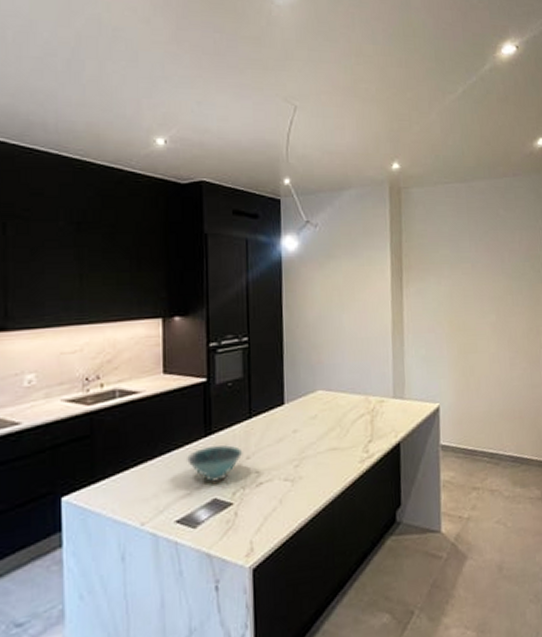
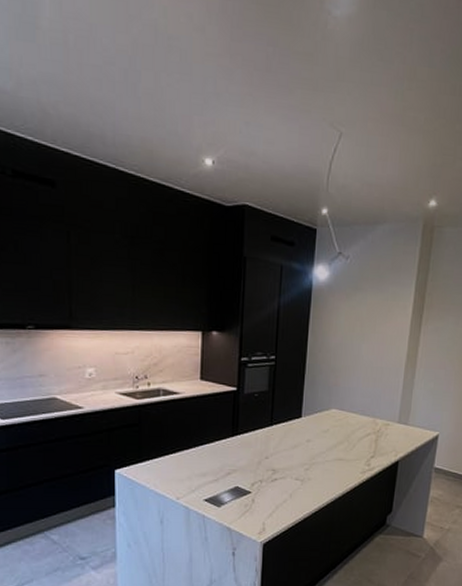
bowl: present [187,444,243,483] -> none [216,444,263,474]

